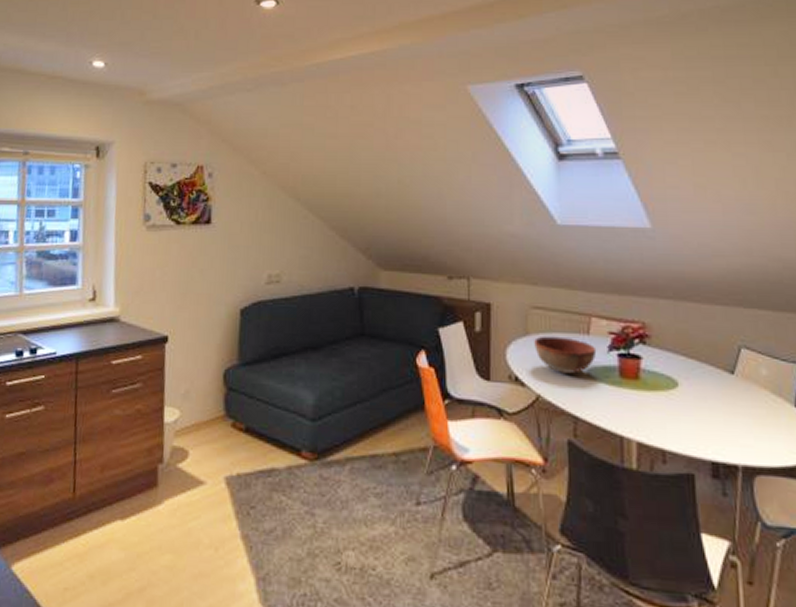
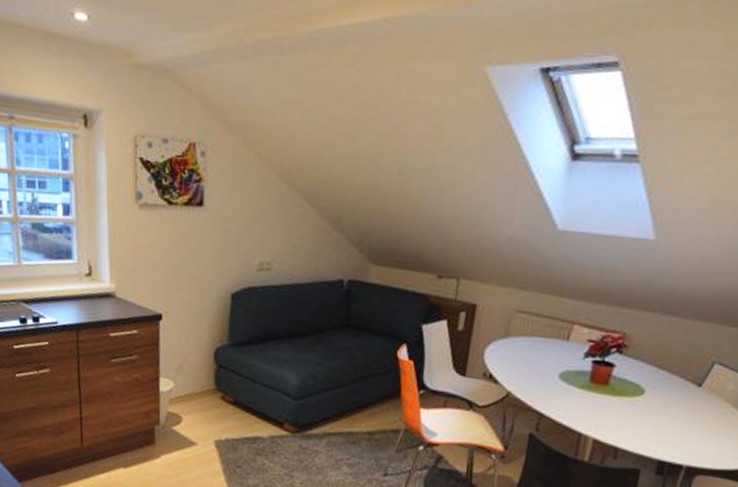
bowl: present [534,336,597,374] -> none [512,338,573,376]

